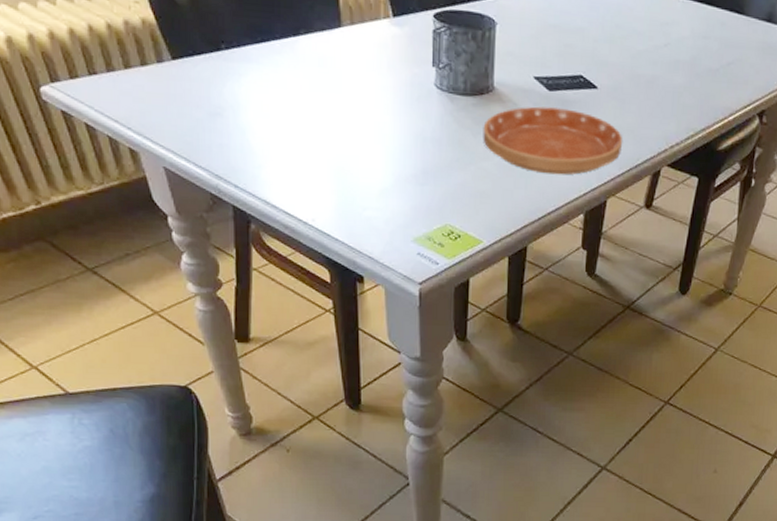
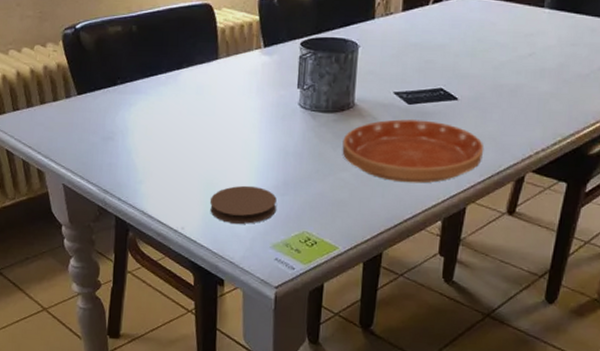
coaster: none [342,173,416,216] -> present [209,185,277,224]

